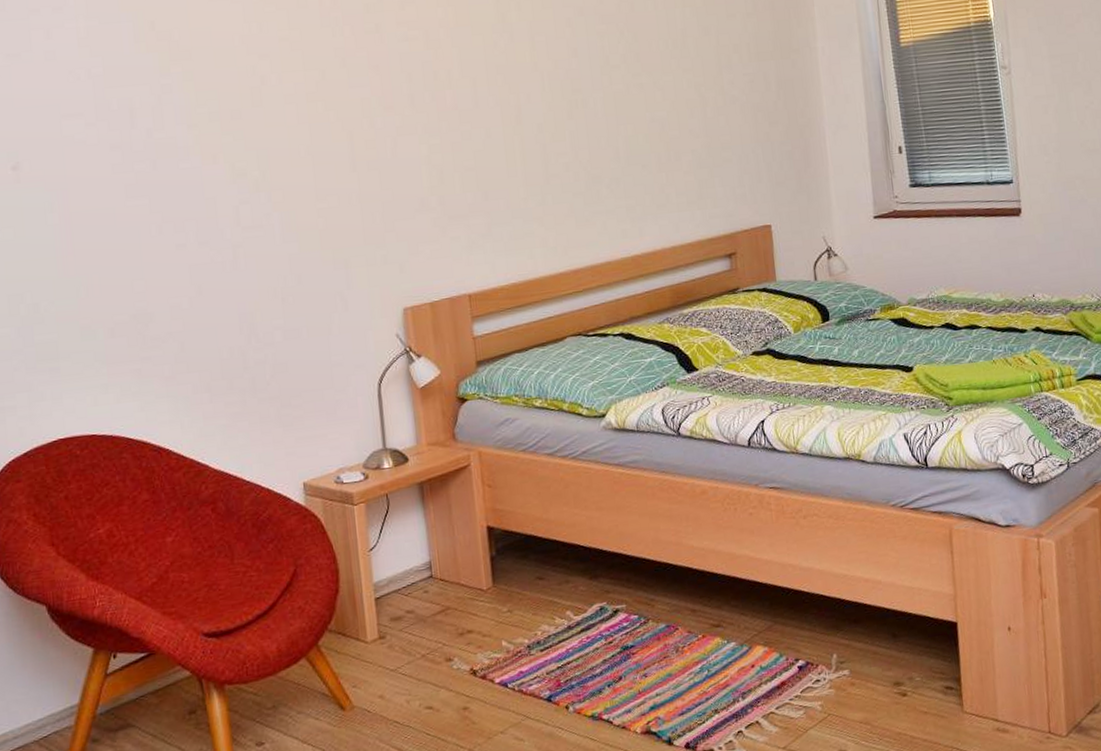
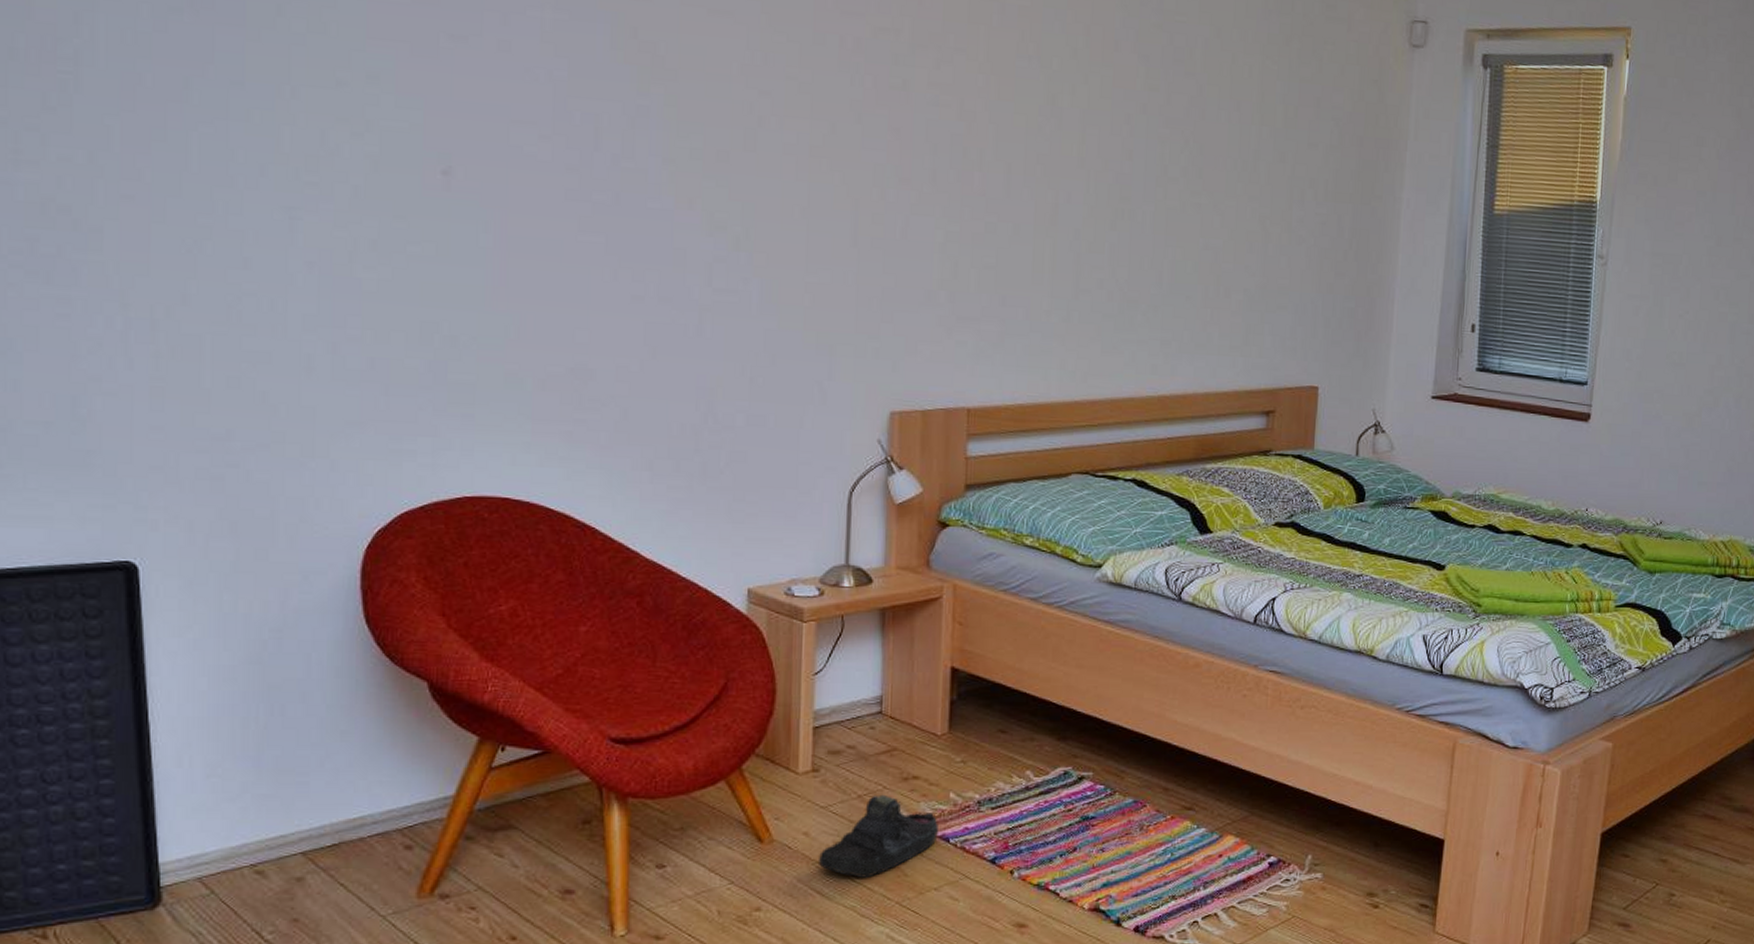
shoe: none [395,651,497,731] -> present [819,794,938,878]

